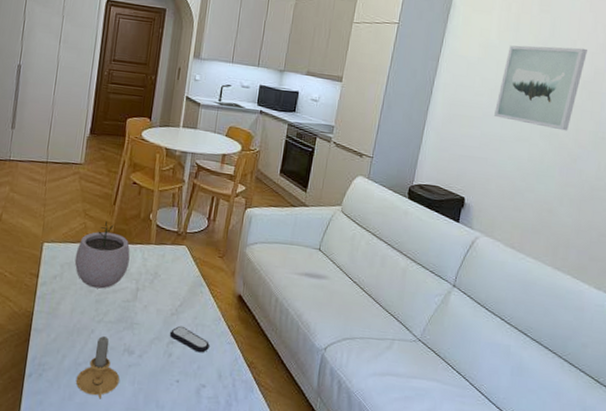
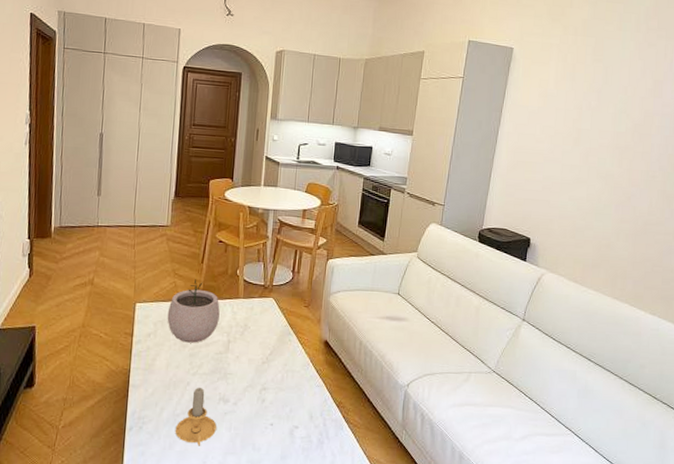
remote control: present [169,325,210,353] -> none [261,373,300,397]
wall art: present [494,45,587,131] -> none [555,93,637,172]

